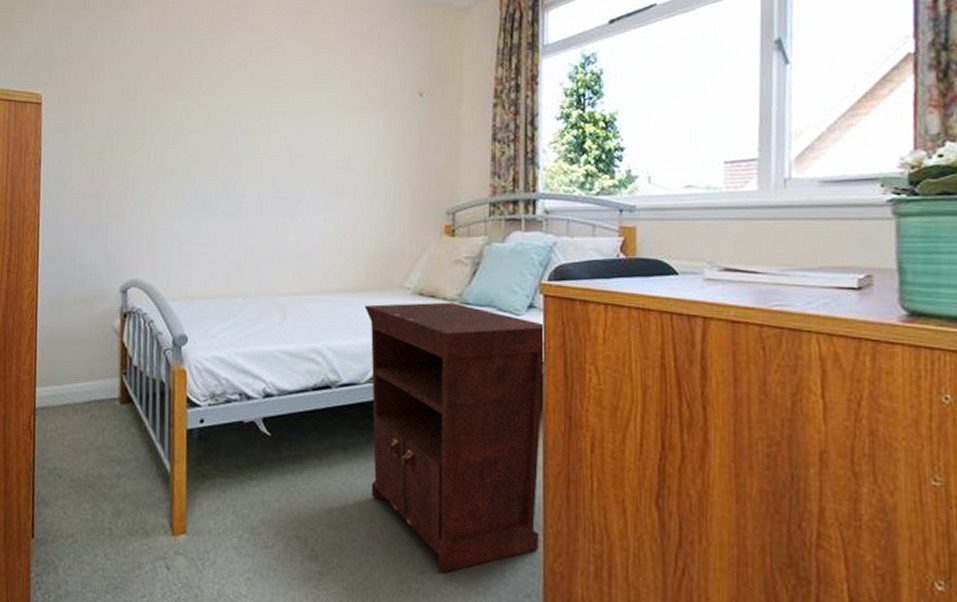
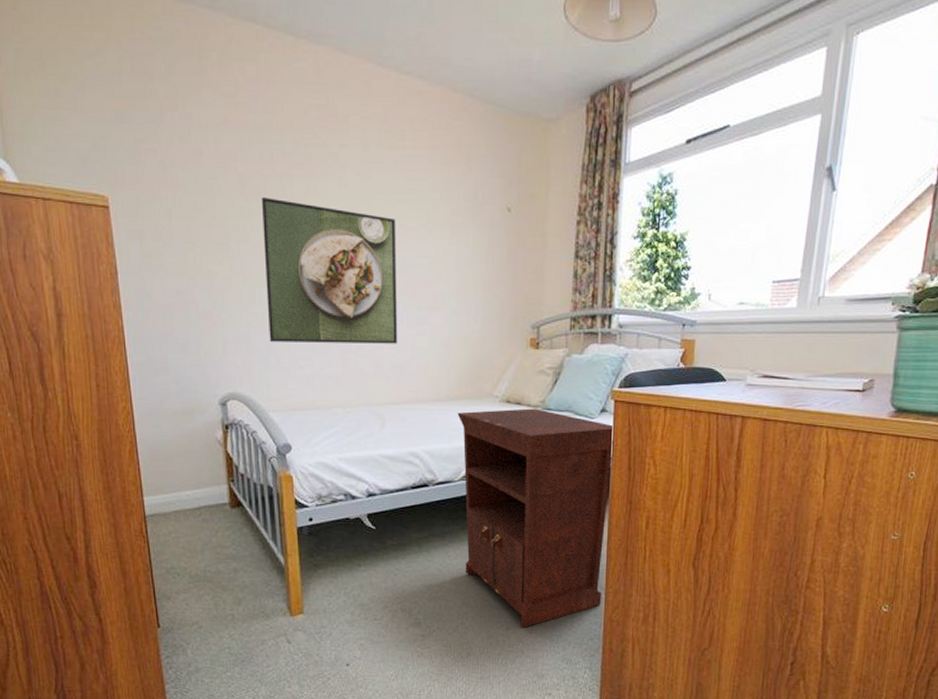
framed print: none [174,91,306,231] -> present [261,197,398,344]

